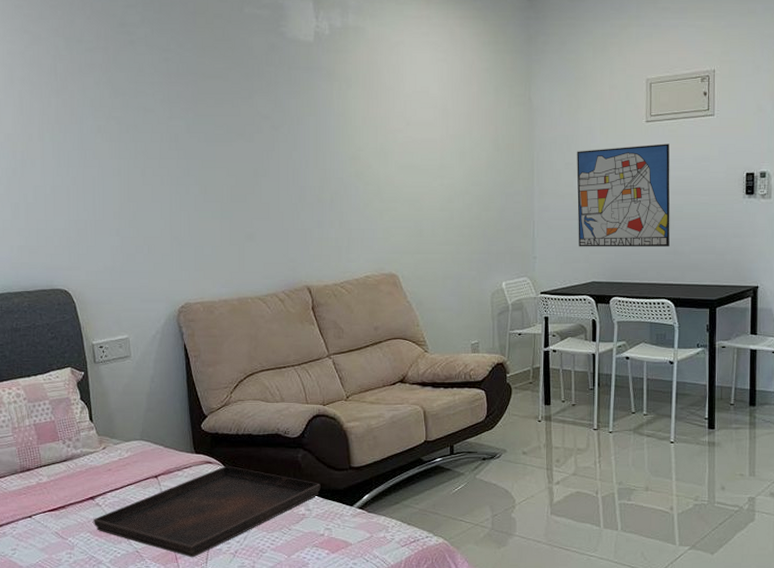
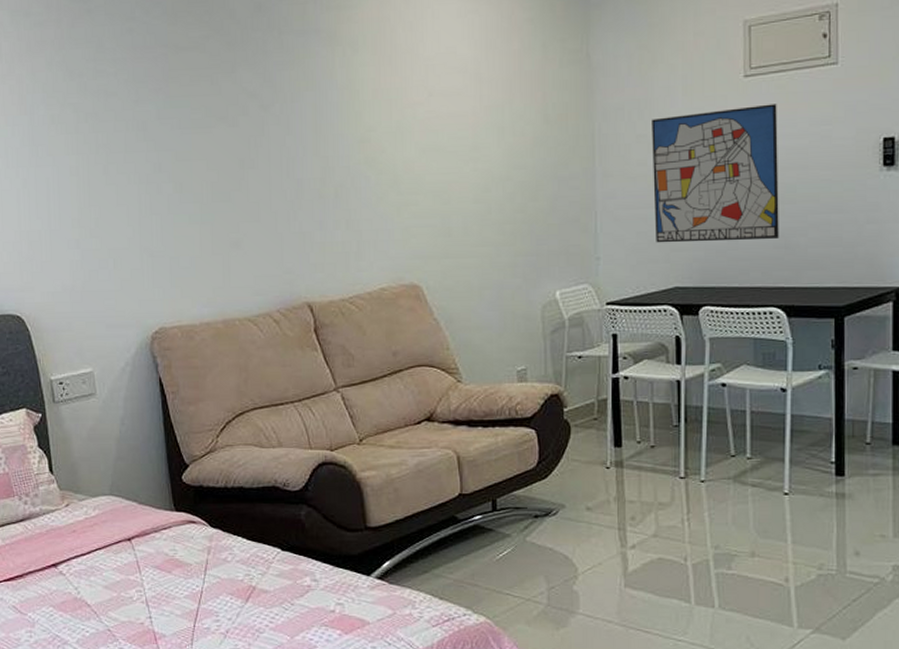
serving tray: present [93,465,321,558] -> none [56,525,329,638]

